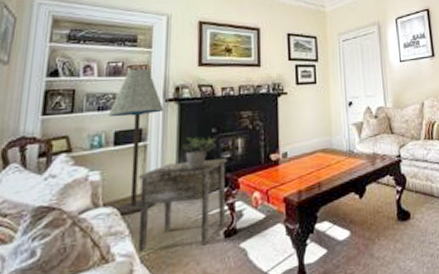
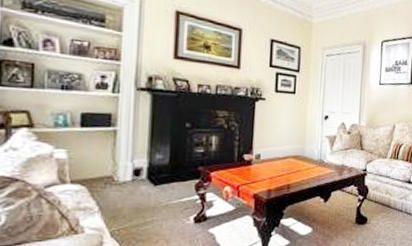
floor lamp: present [109,69,164,216] -> none [74,51,135,193]
side table: present [137,158,227,252] -> none [107,151,200,227]
potted plant: present [182,136,216,171] -> none [154,127,190,160]

